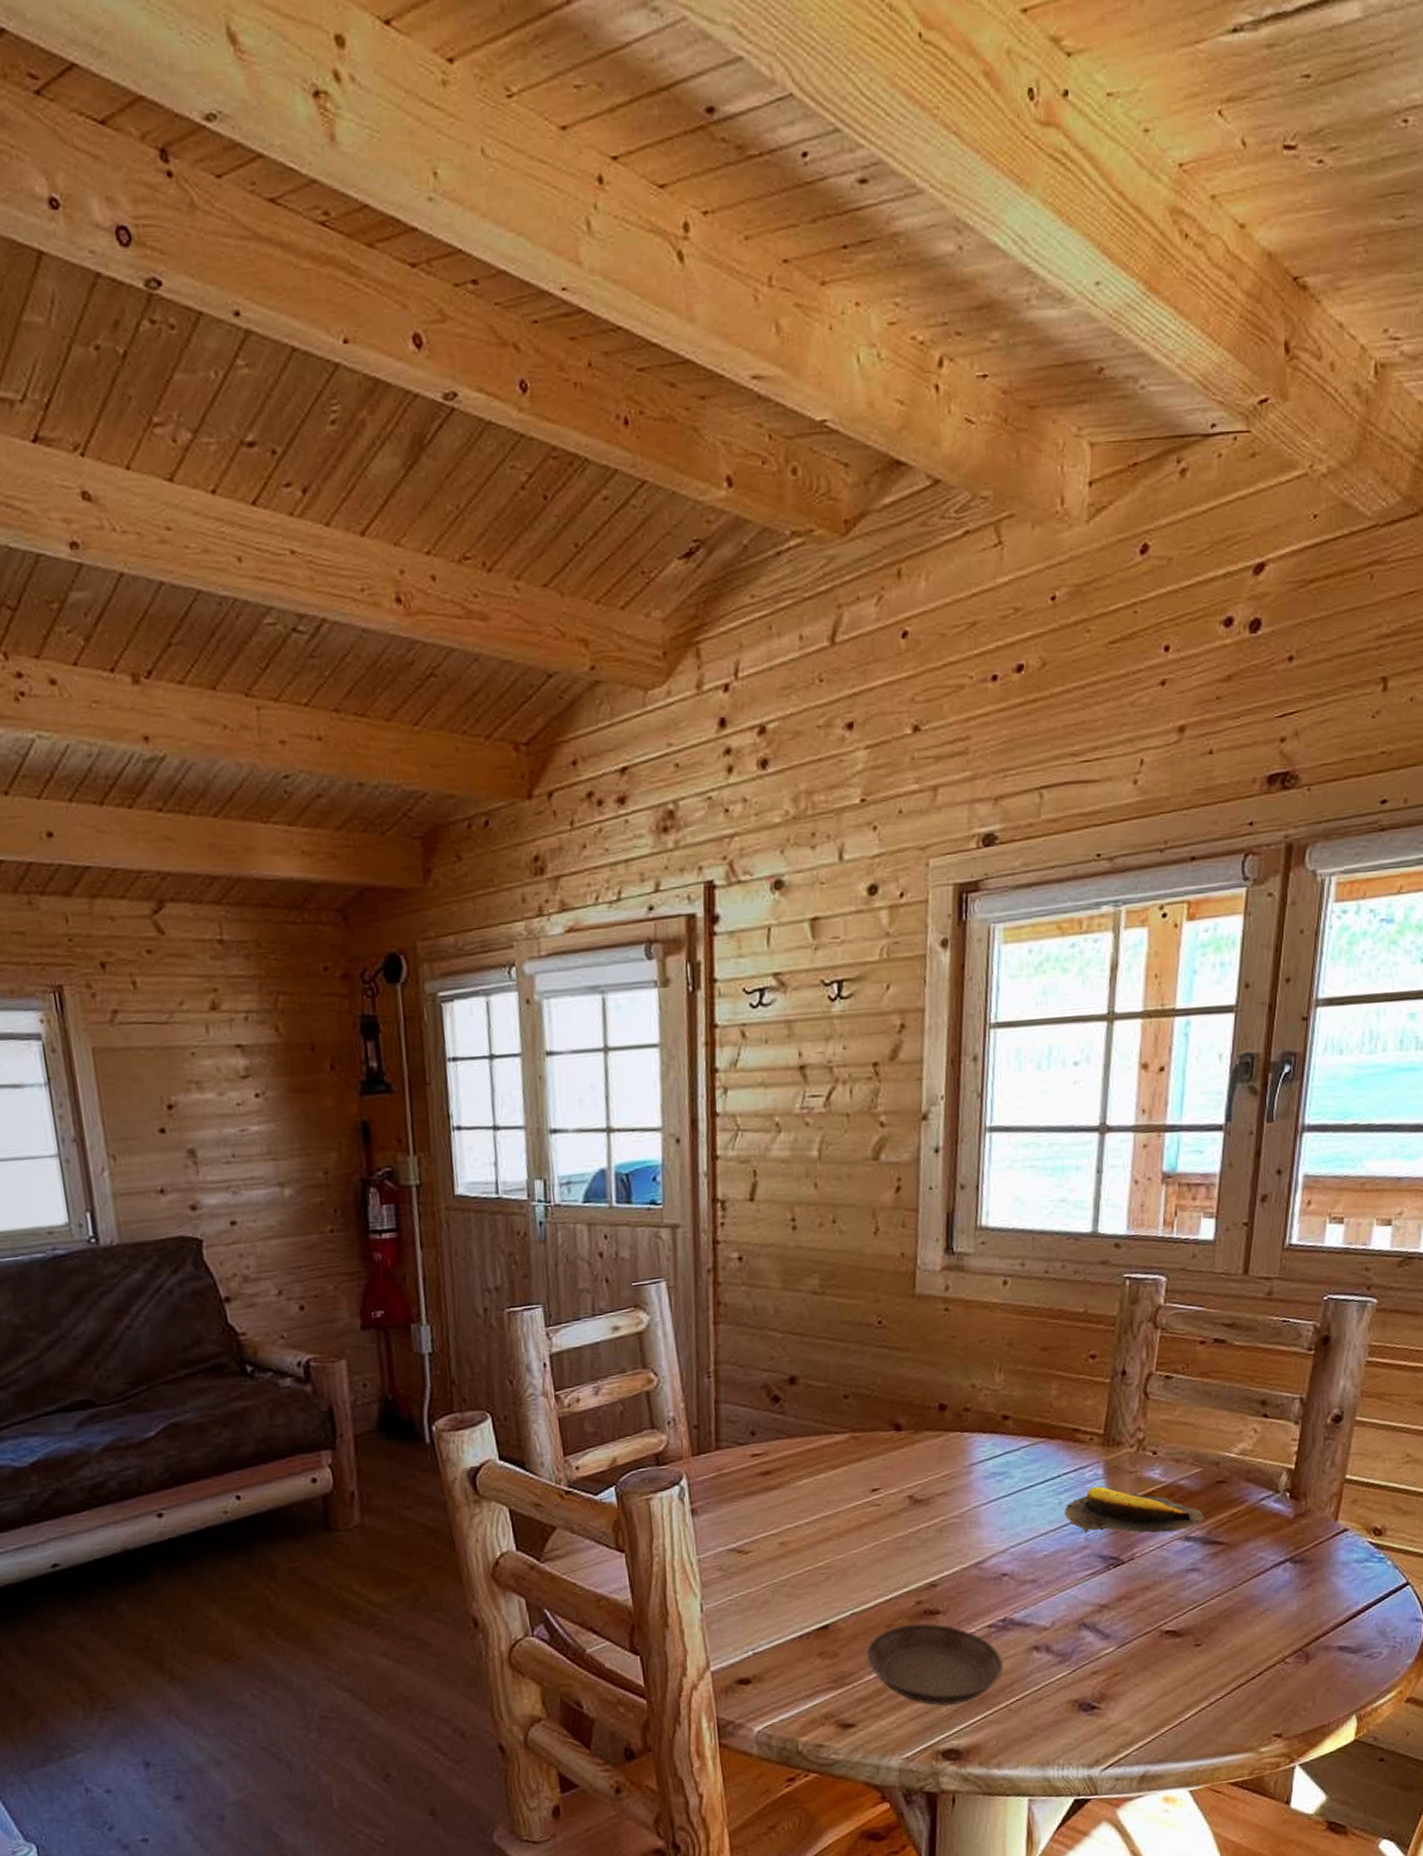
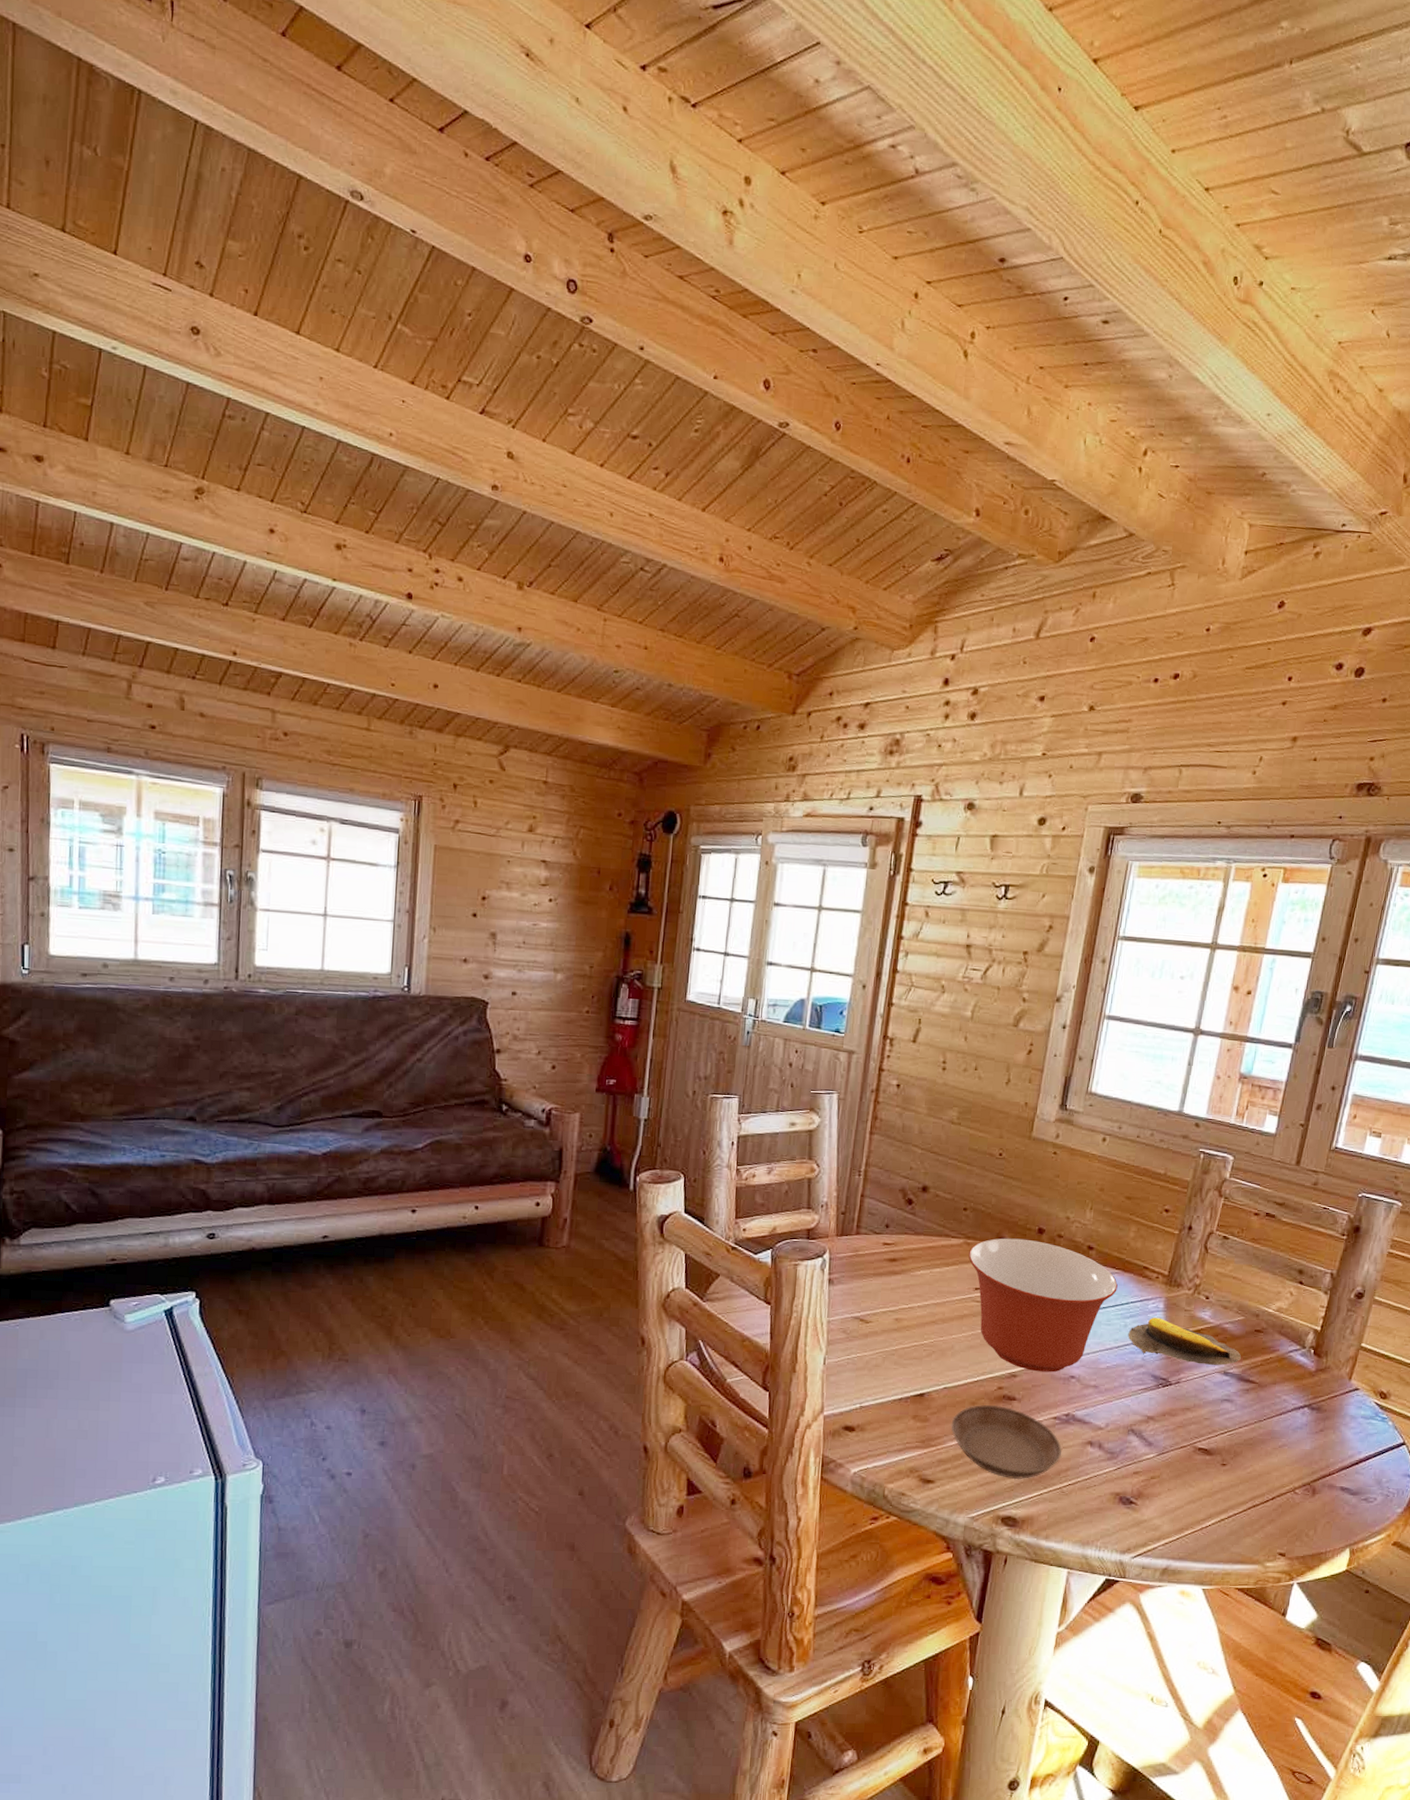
mixing bowl: none [858,1420,1045,1576] -> present [968,1238,1118,1373]

